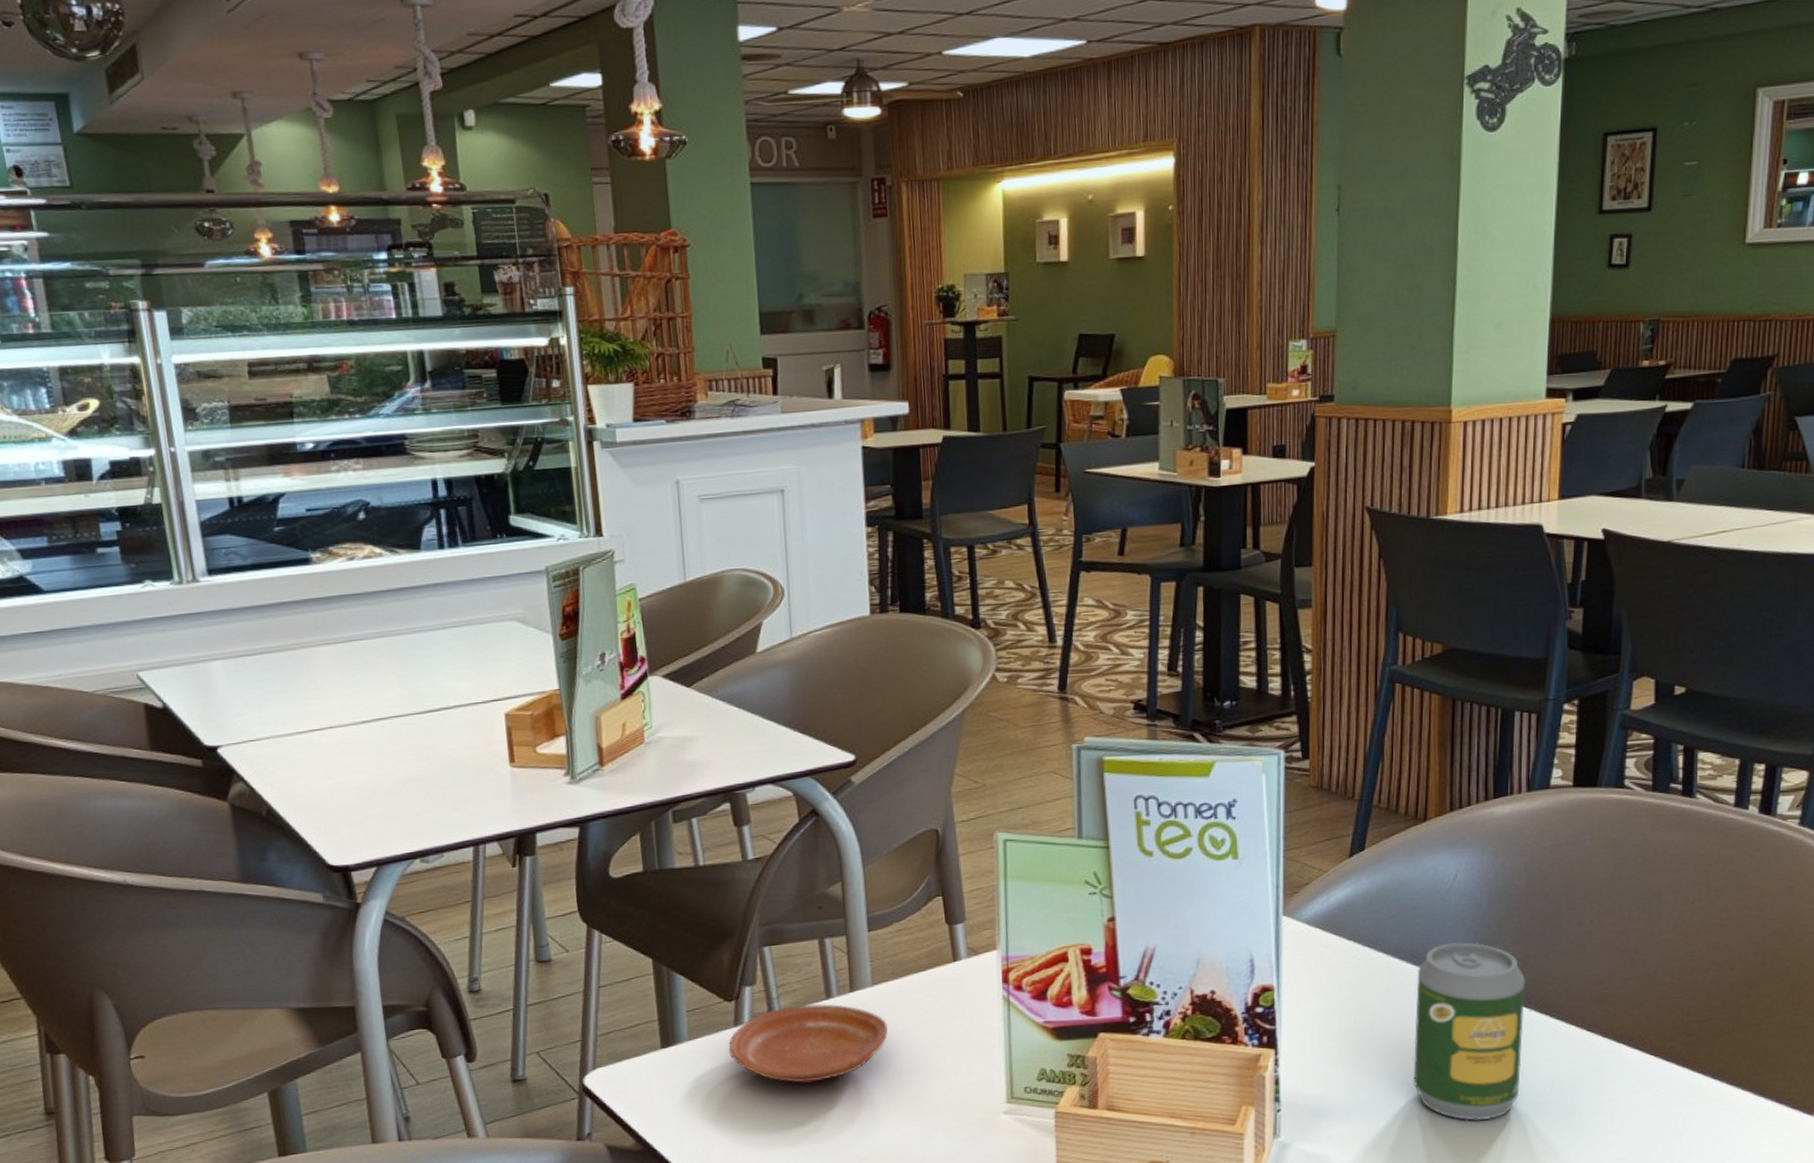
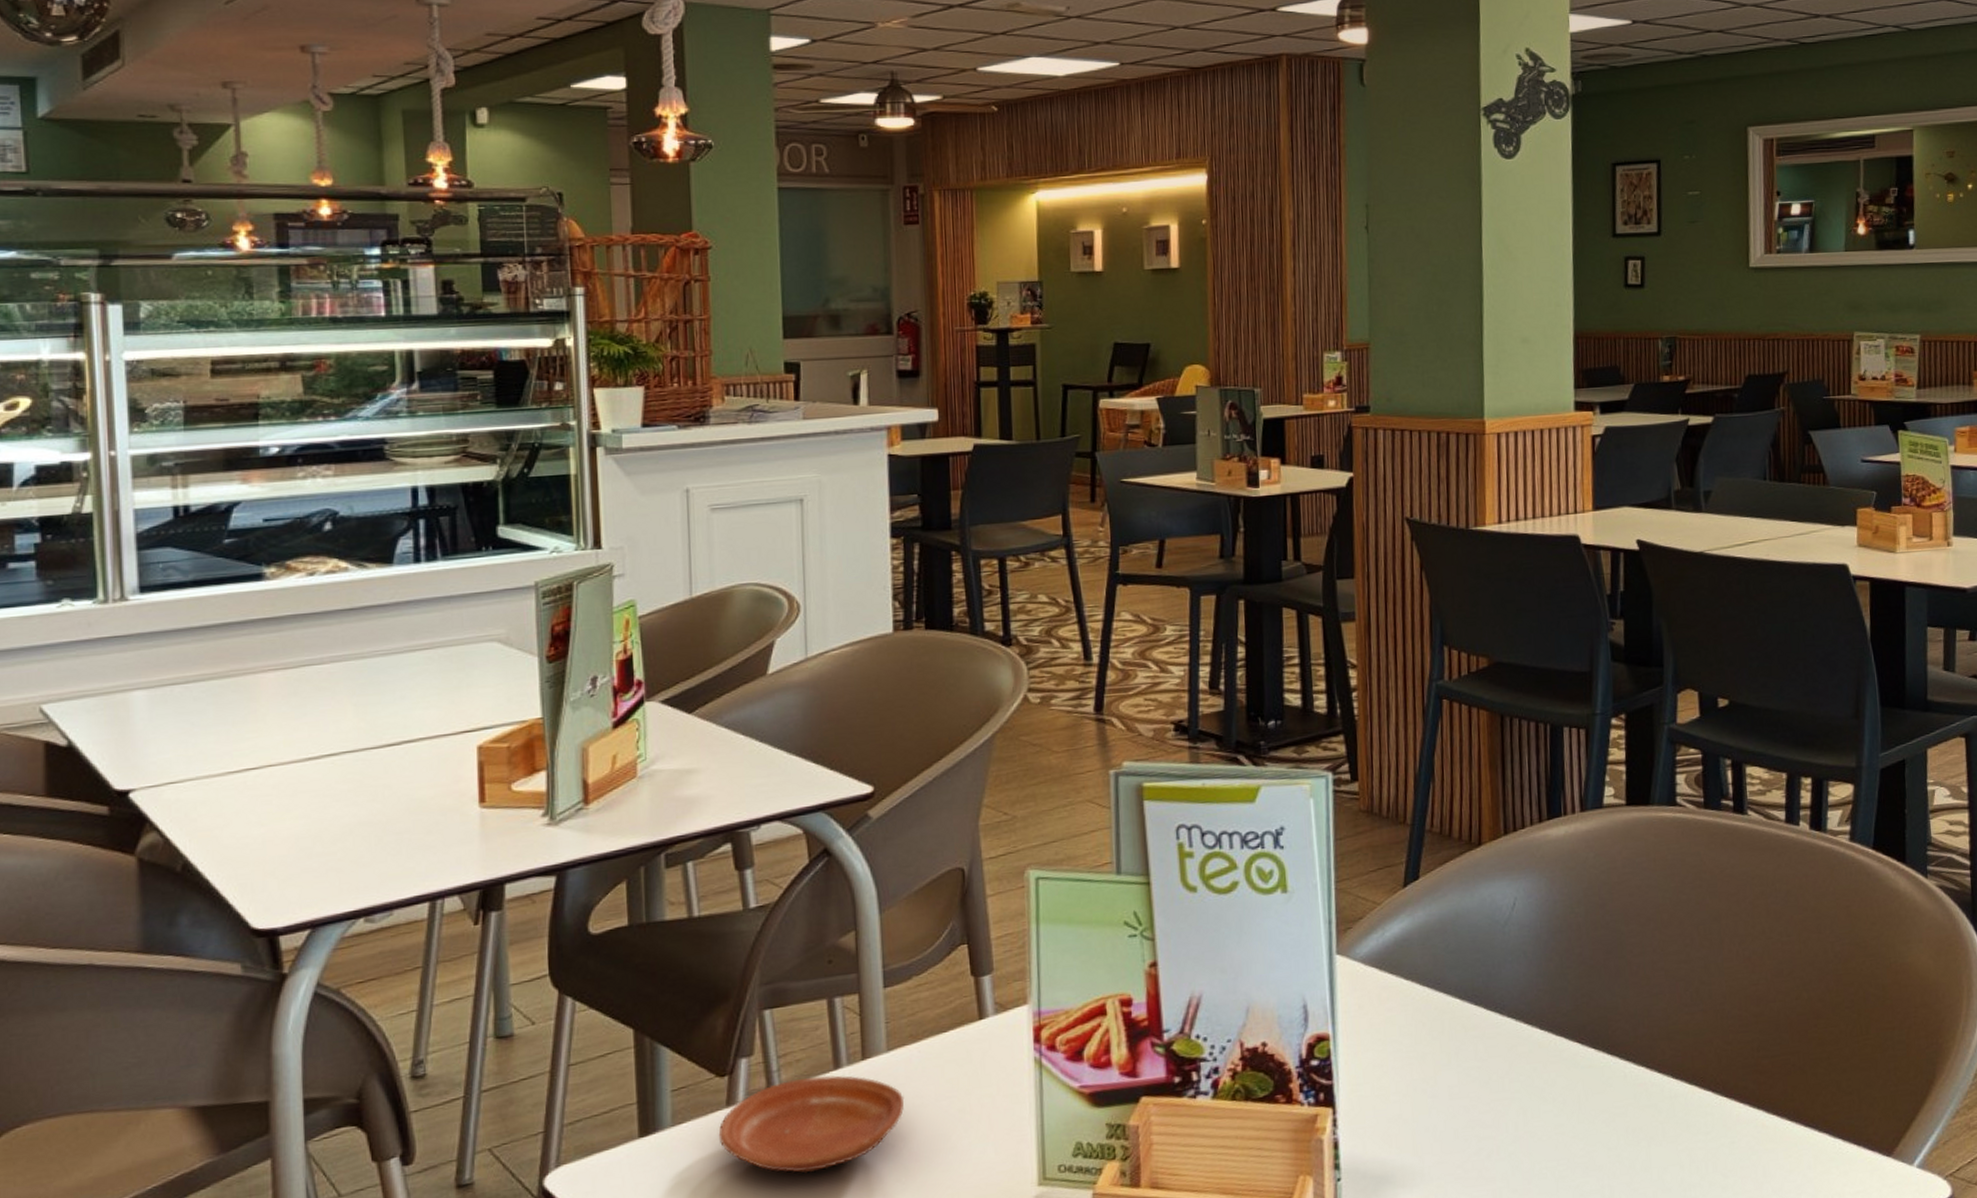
soda can: present [1412,942,1525,1121] -> none [1479,977,1593,1181]

